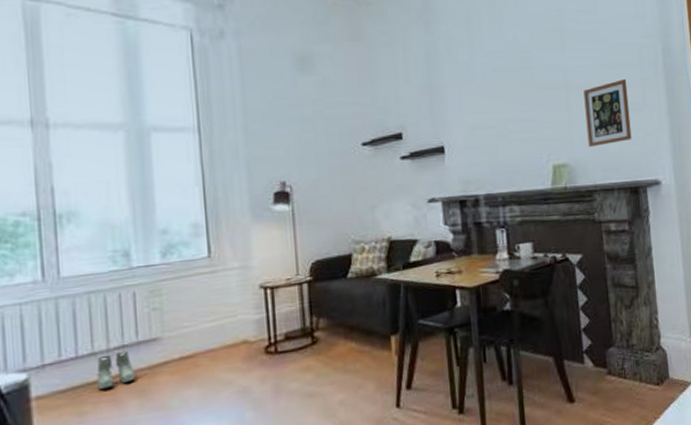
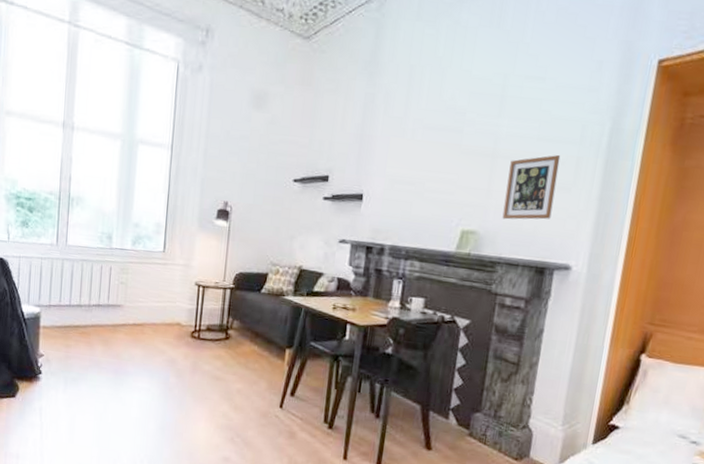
boots: present [96,350,136,390] -> none [80,308,104,333]

